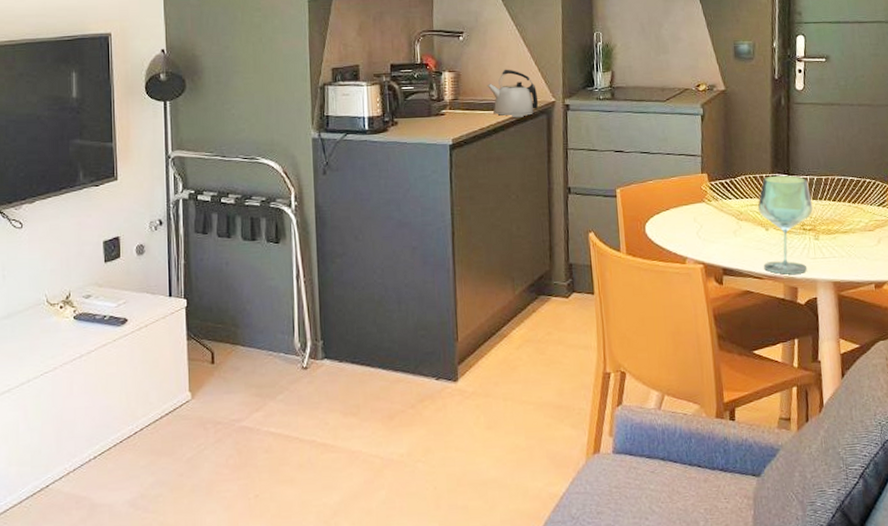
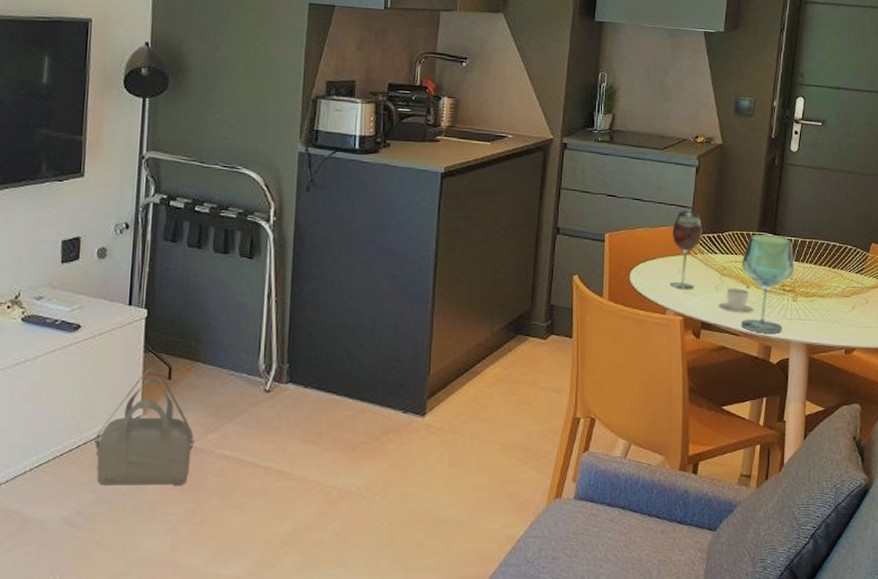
handbag: none [149,353,242,469] -> present [93,367,195,486]
kettle: present [487,69,539,118] -> none [486,100,537,152]
wineglass: none [683,159,715,238] -> present [670,211,703,290]
teacup: none [738,231,776,257] -> present [718,288,754,314]

